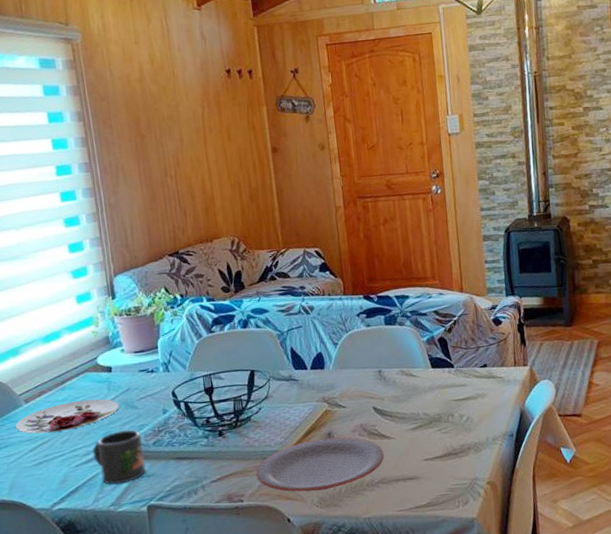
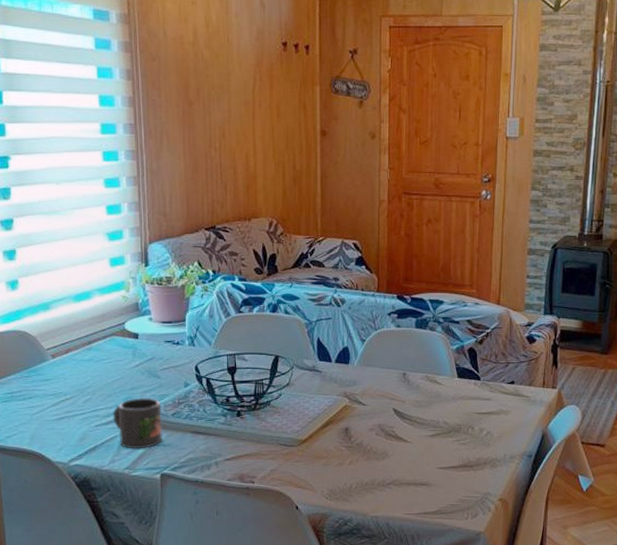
plate: present [16,399,119,434] -> none [41,362,142,390]
plate: present [256,437,385,492] -> none [269,433,399,483]

